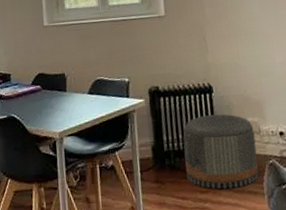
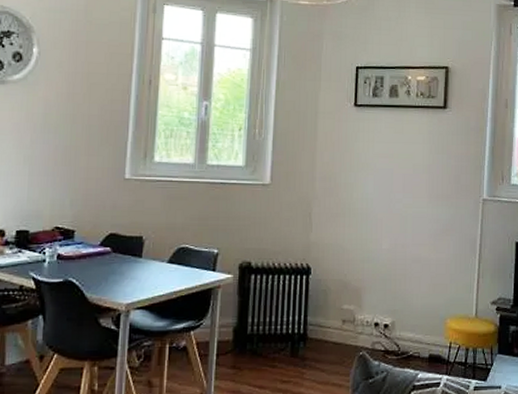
pouf: present [183,114,259,189] -> none [268,298,348,380]

